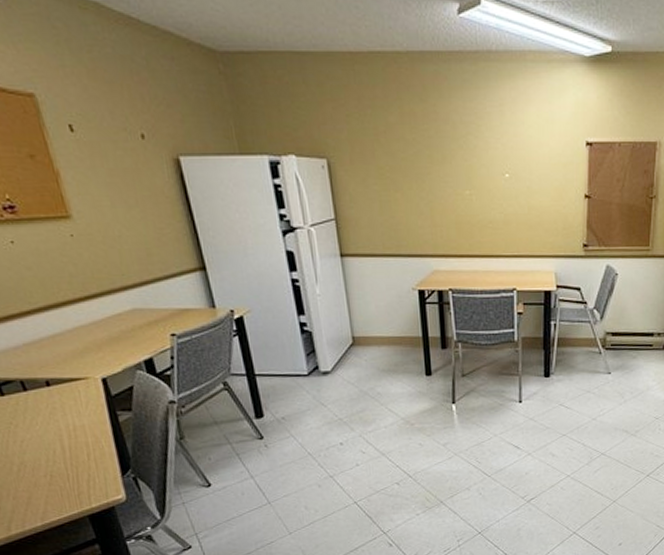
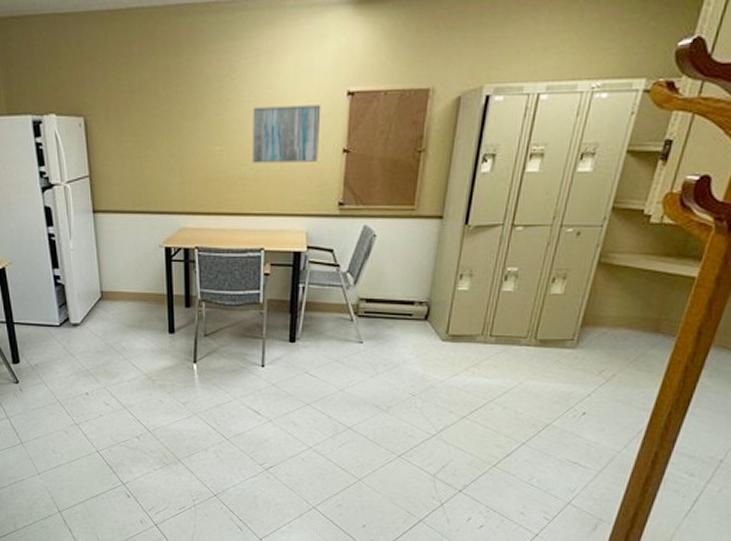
wall art: none [500,153,564,208] -> present [253,105,321,164]

